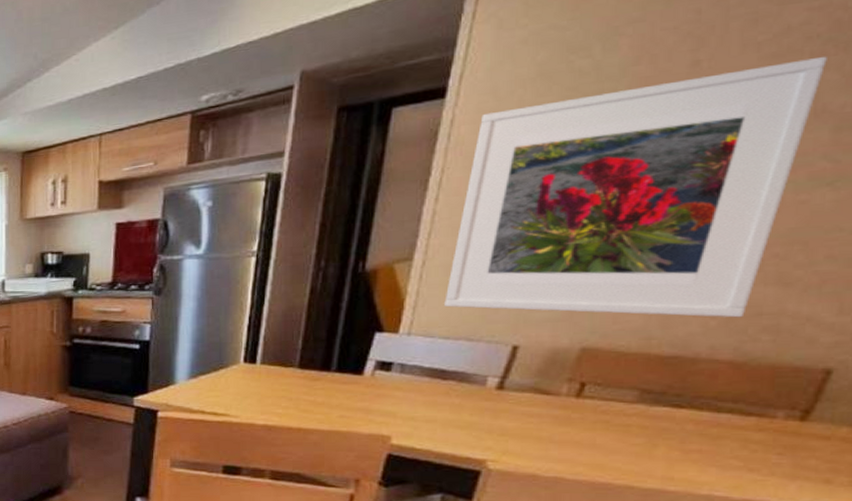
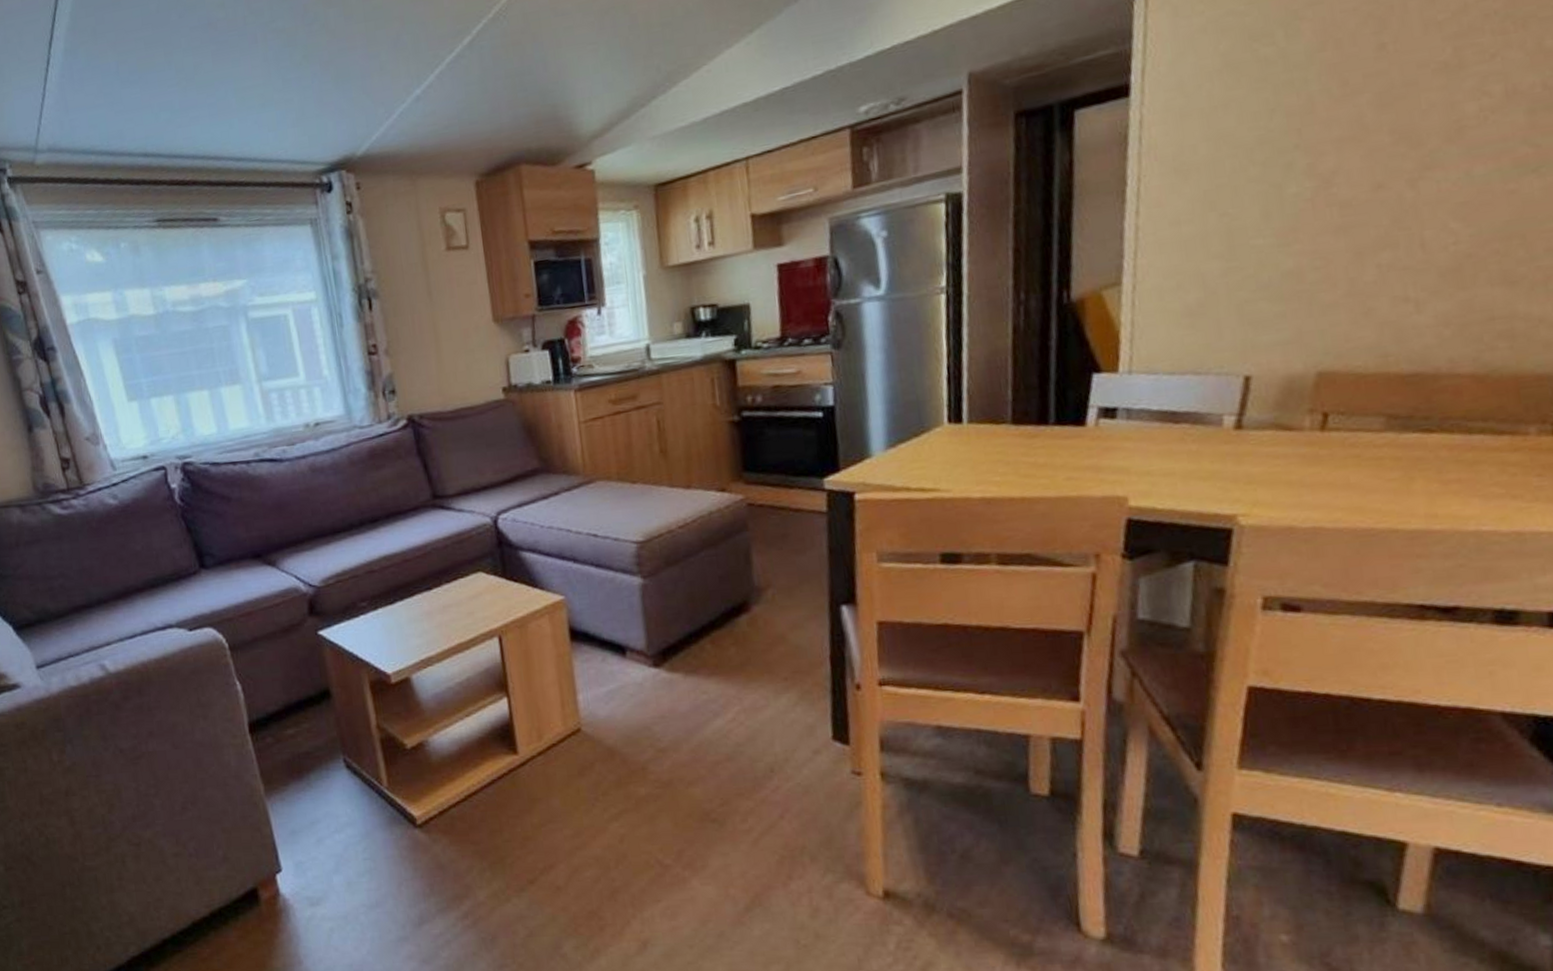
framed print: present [444,56,827,318] -> none [1163,33,1509,337]

